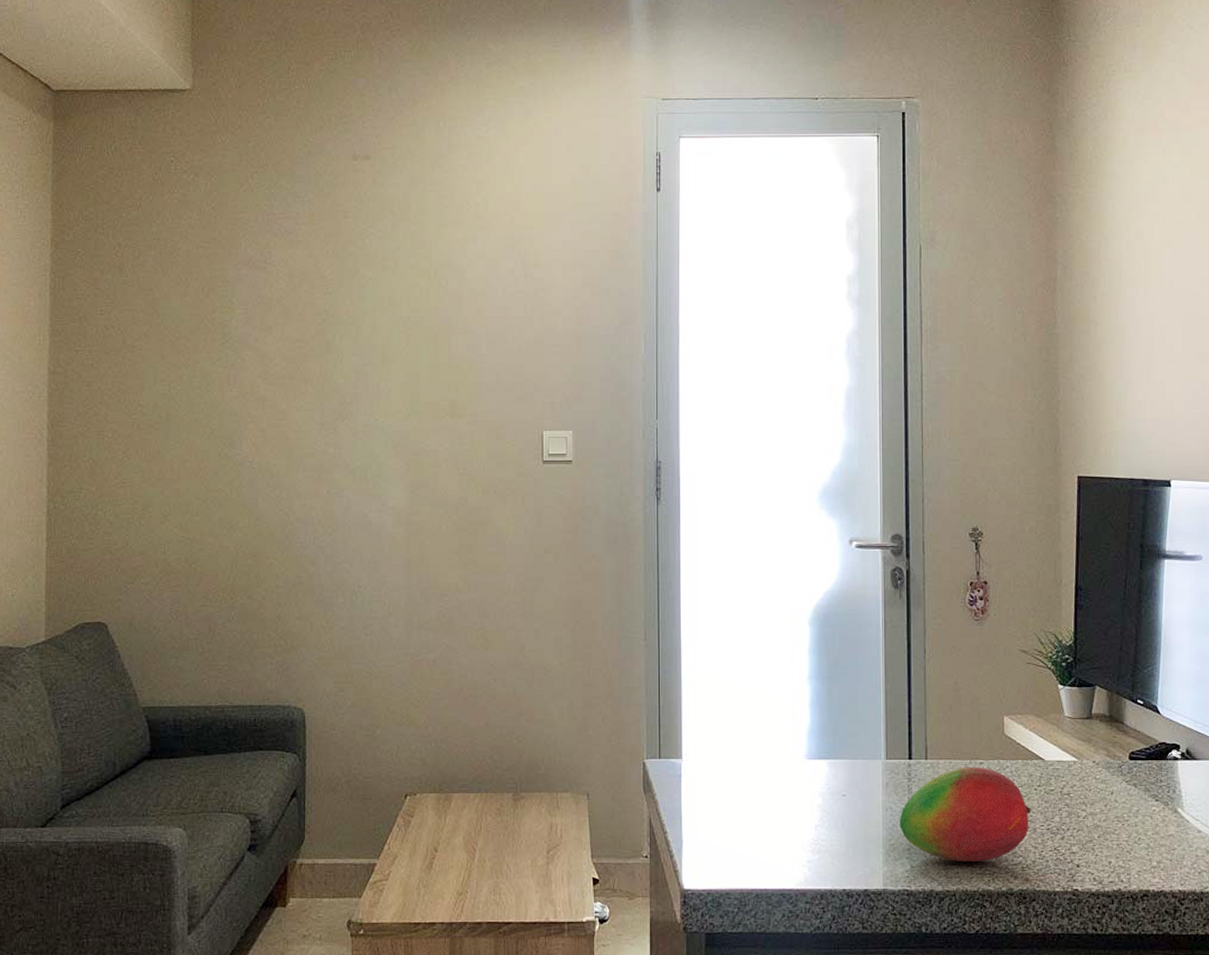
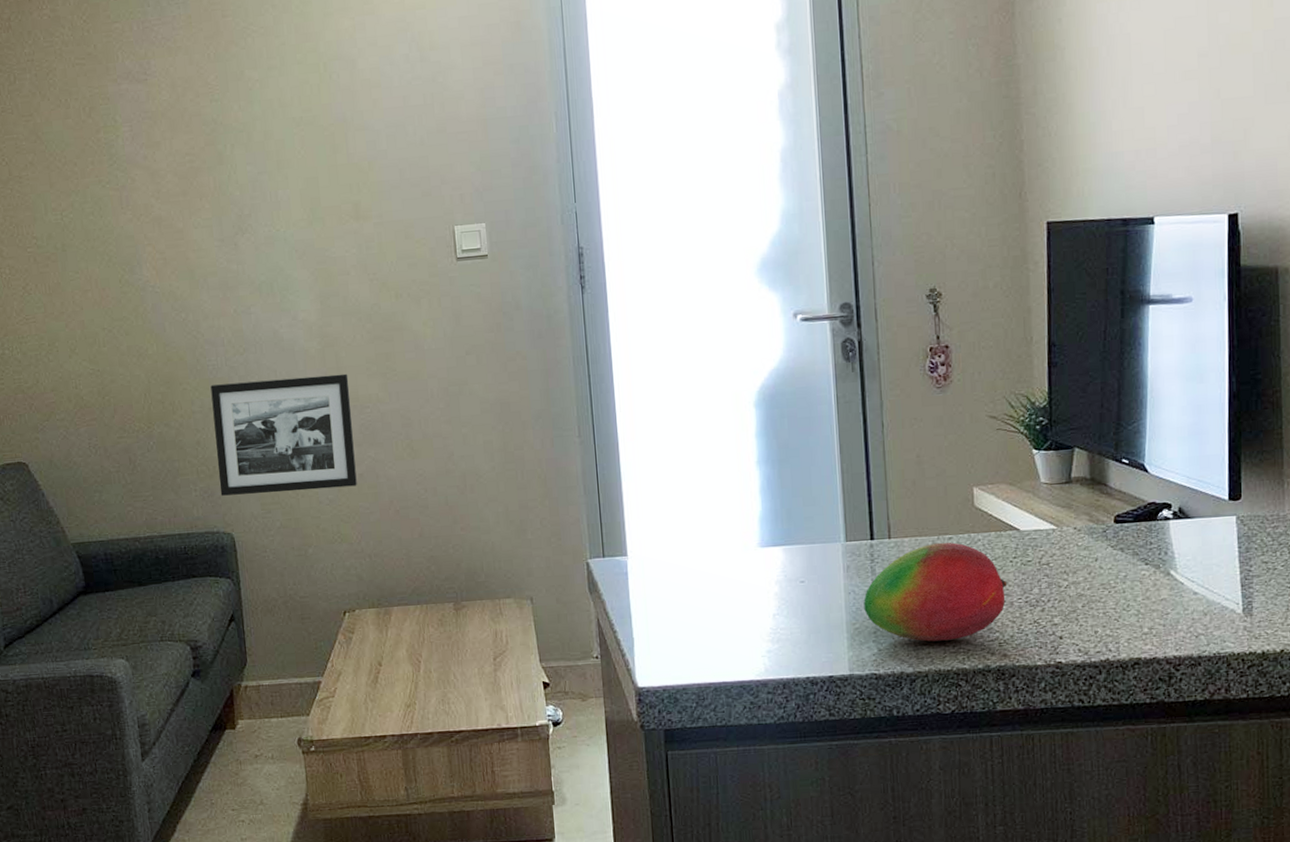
picture frame: none [295,561,431,672] -> present [210,373,357,496]

